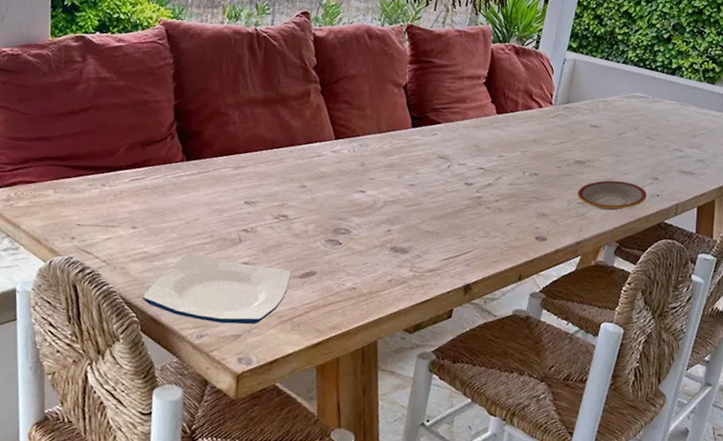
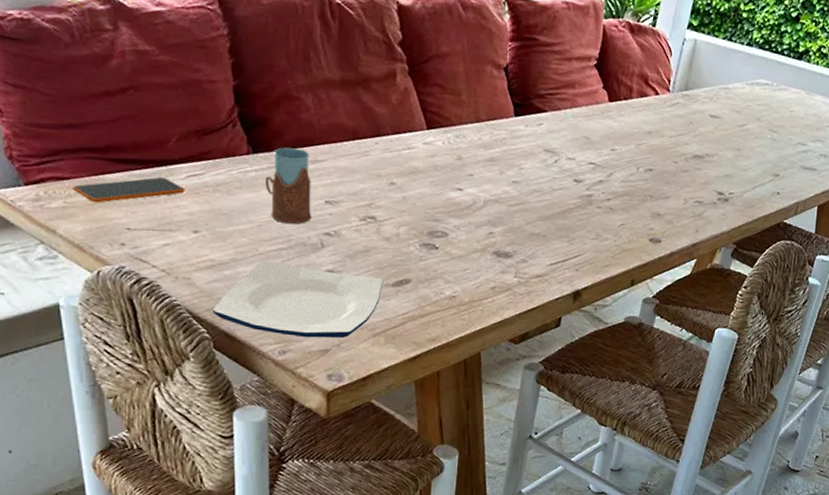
smartphone: none [37,180,128,203] -> present [72,177,185,203]
drinking glass: none [195,156,234,222] -> present [266,147,311,225]
plate: present [577,180,646,211] -> none [694,177,767,210]

